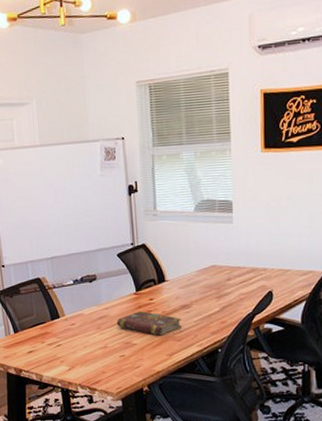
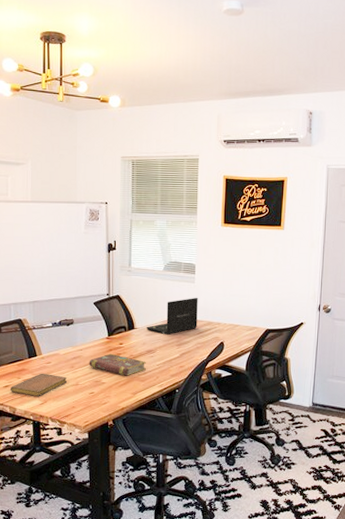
notebook: none [35,336,95,363] -> present [11,373,68,397]
laptop: none [178,240,239,287] -> present [146,297,198,335]

